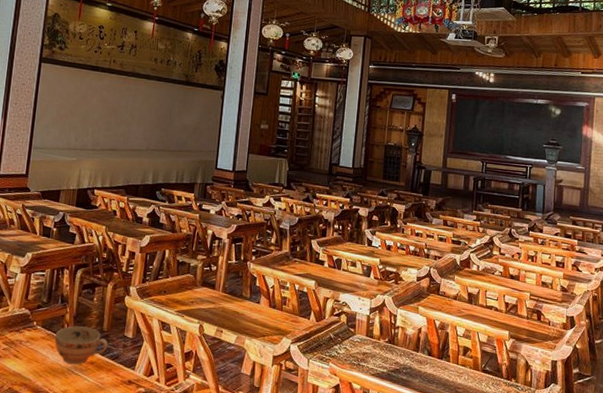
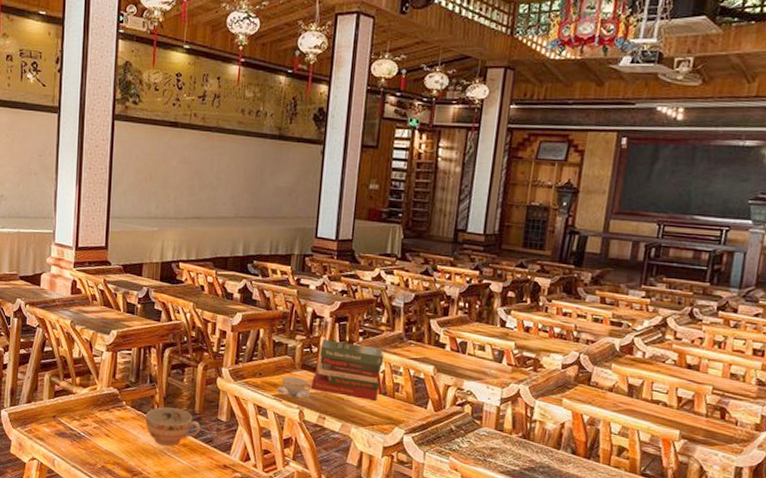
teacup: none [178,293,211,313] -> present [275,376,312,398]
books: none [210,259,274,313] -> present [311,340,384,401]

